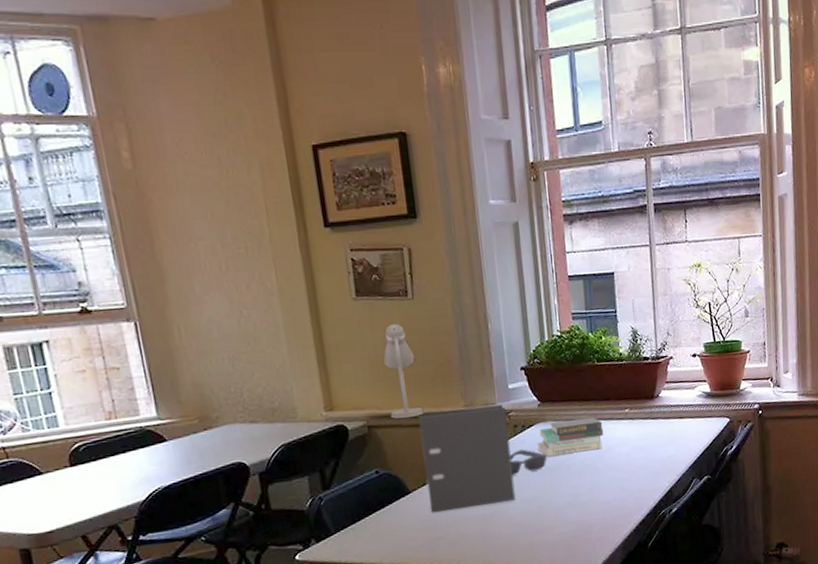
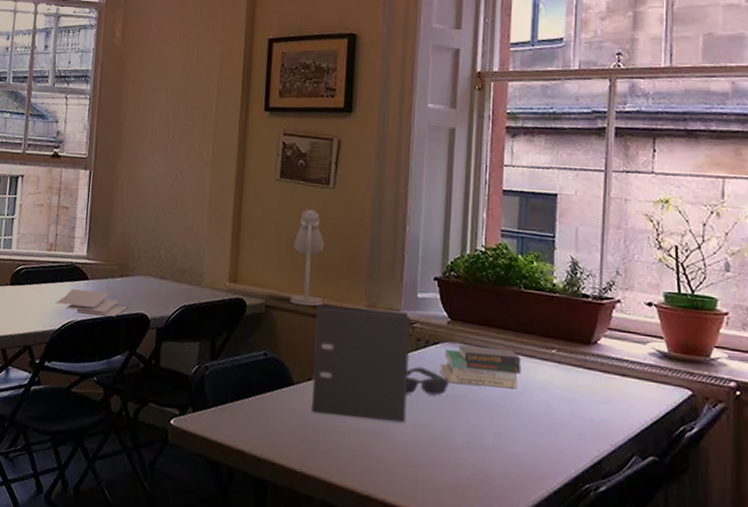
papers: none [134,449,221,478] -> present [56,289,128,317]

